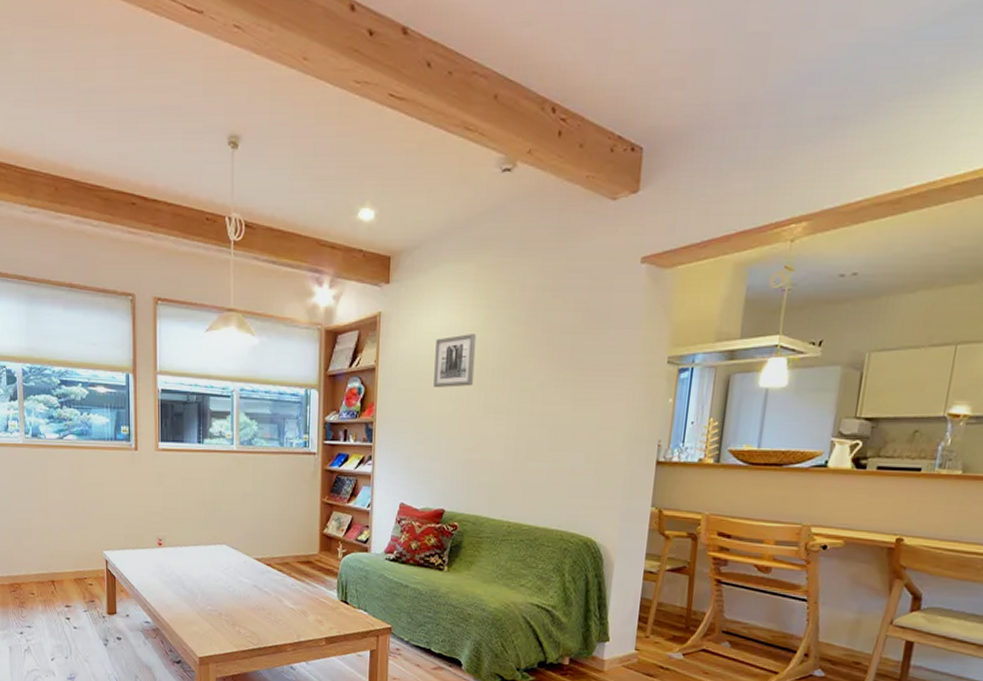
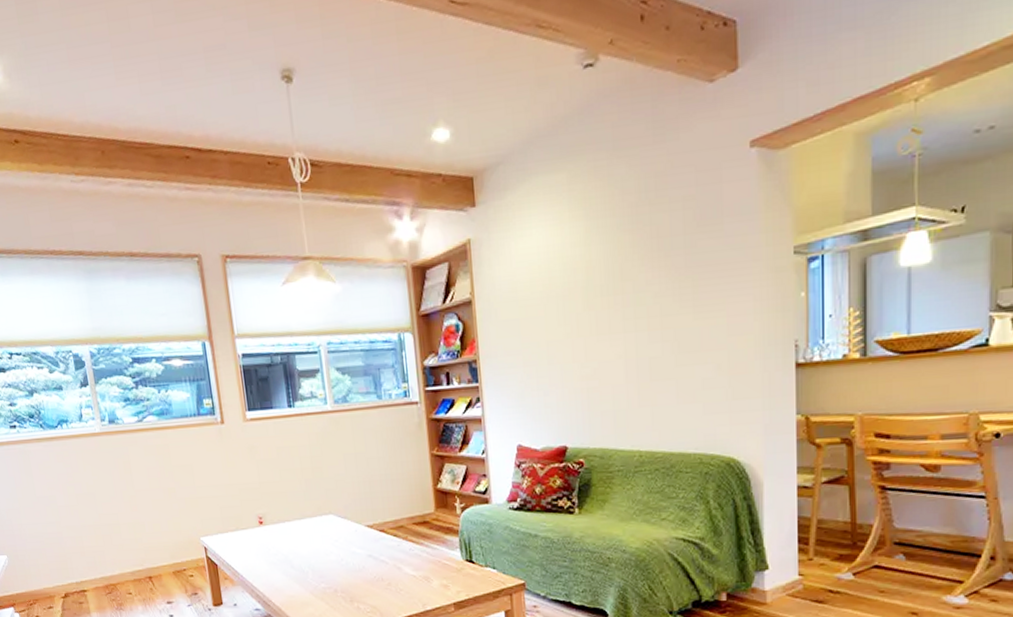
wall art: present [433,334,477,387] -> none [534,249,582,313]

